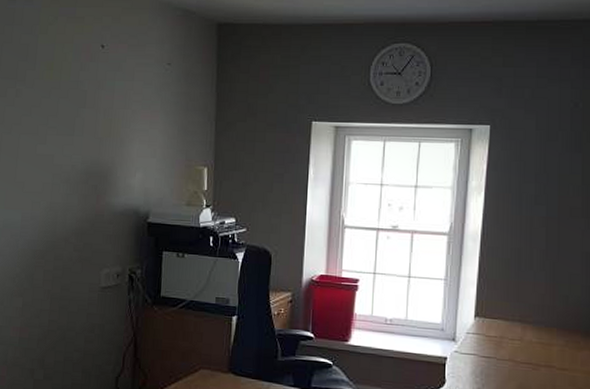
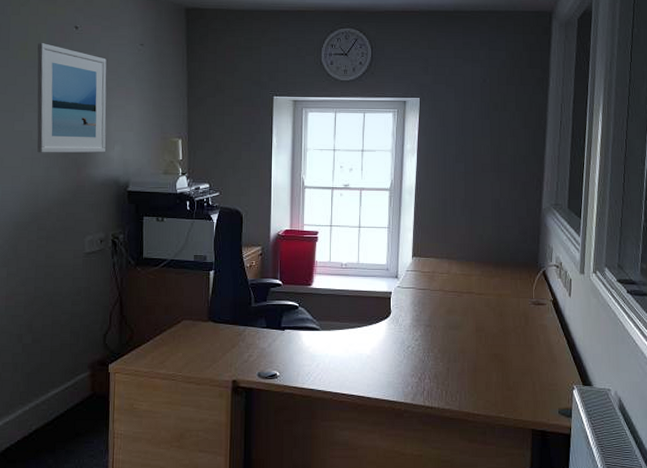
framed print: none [58,63,132,180] -> present [37,43,107,153]

